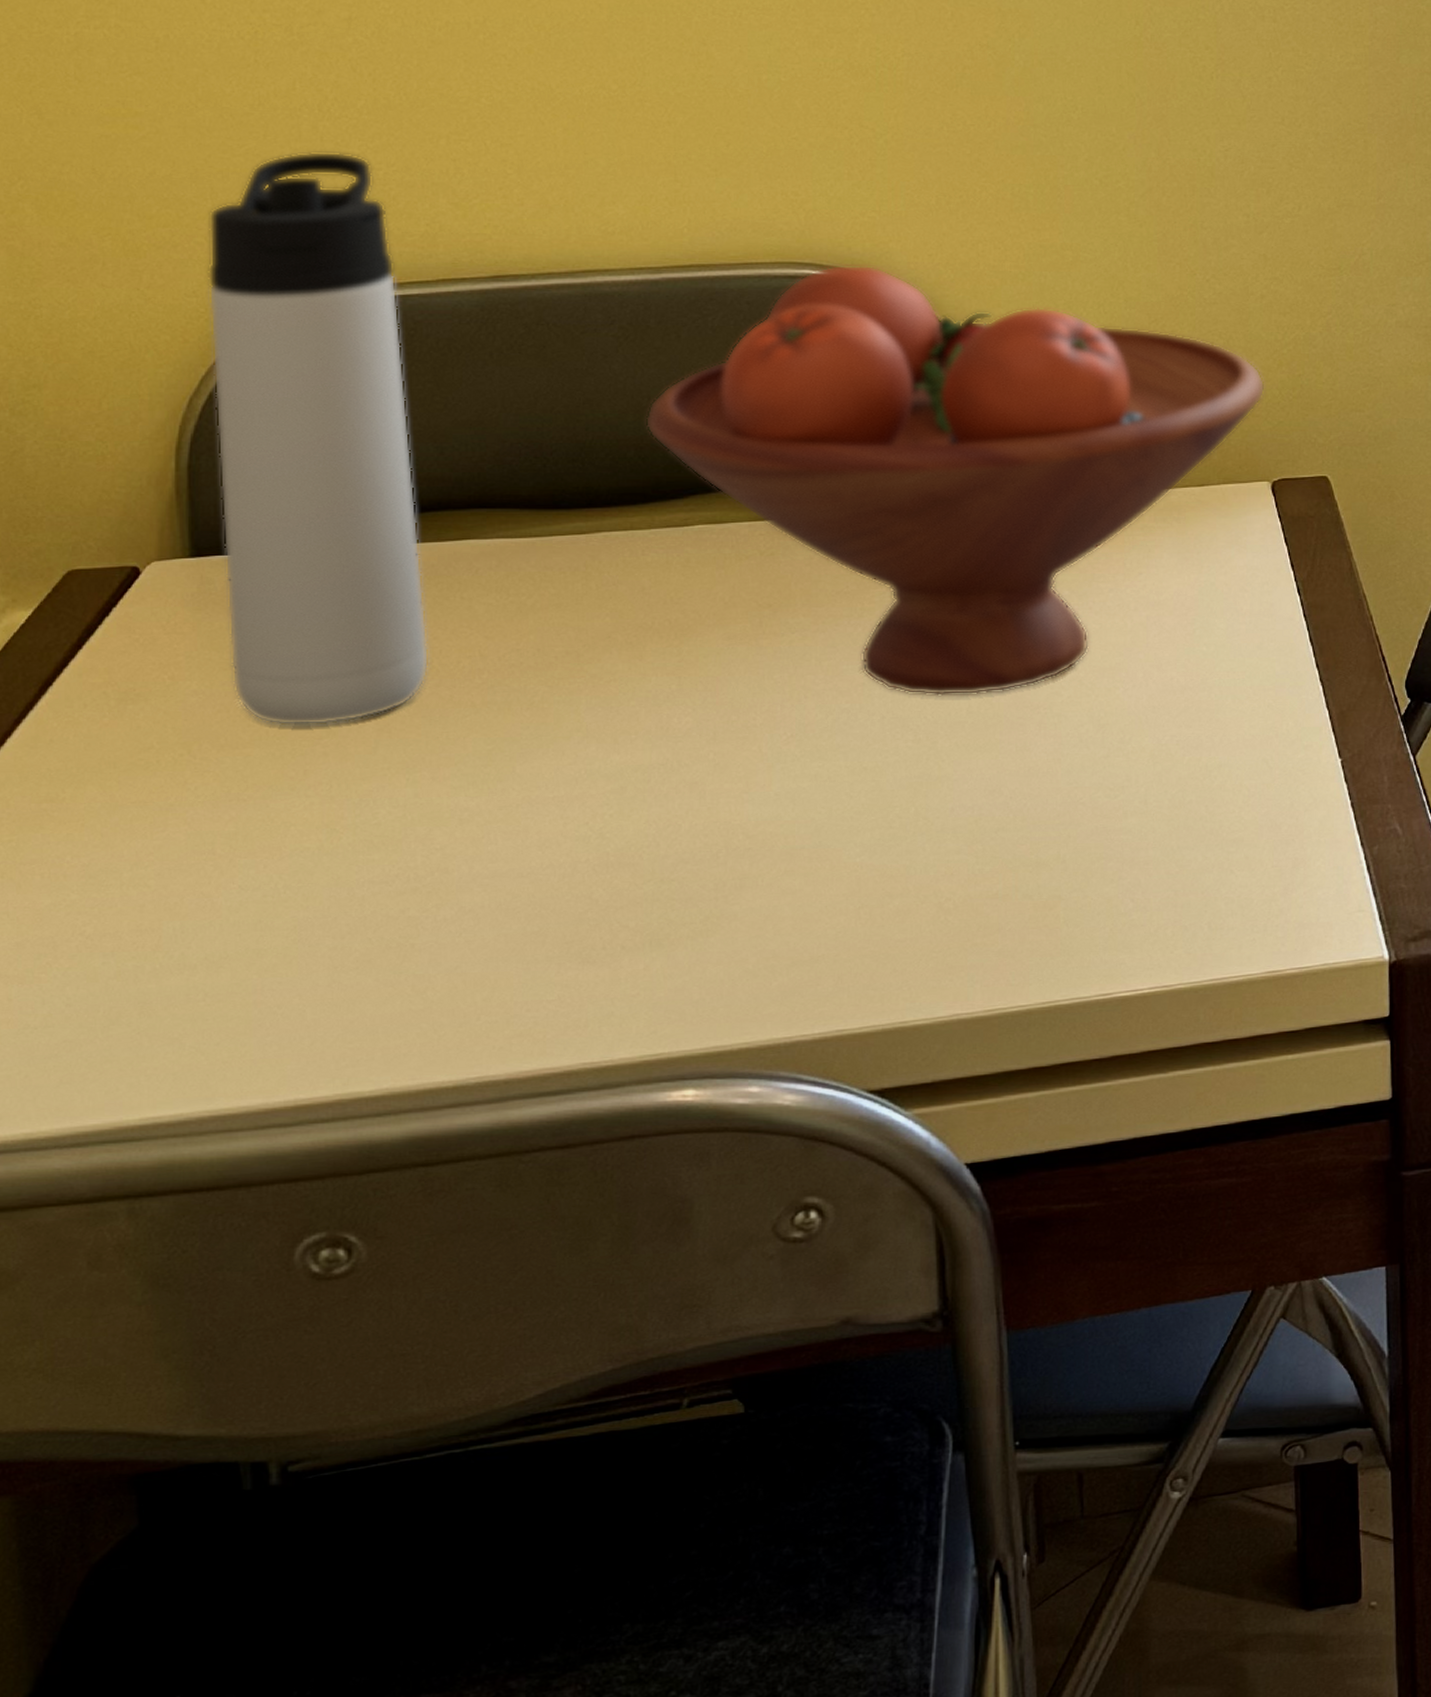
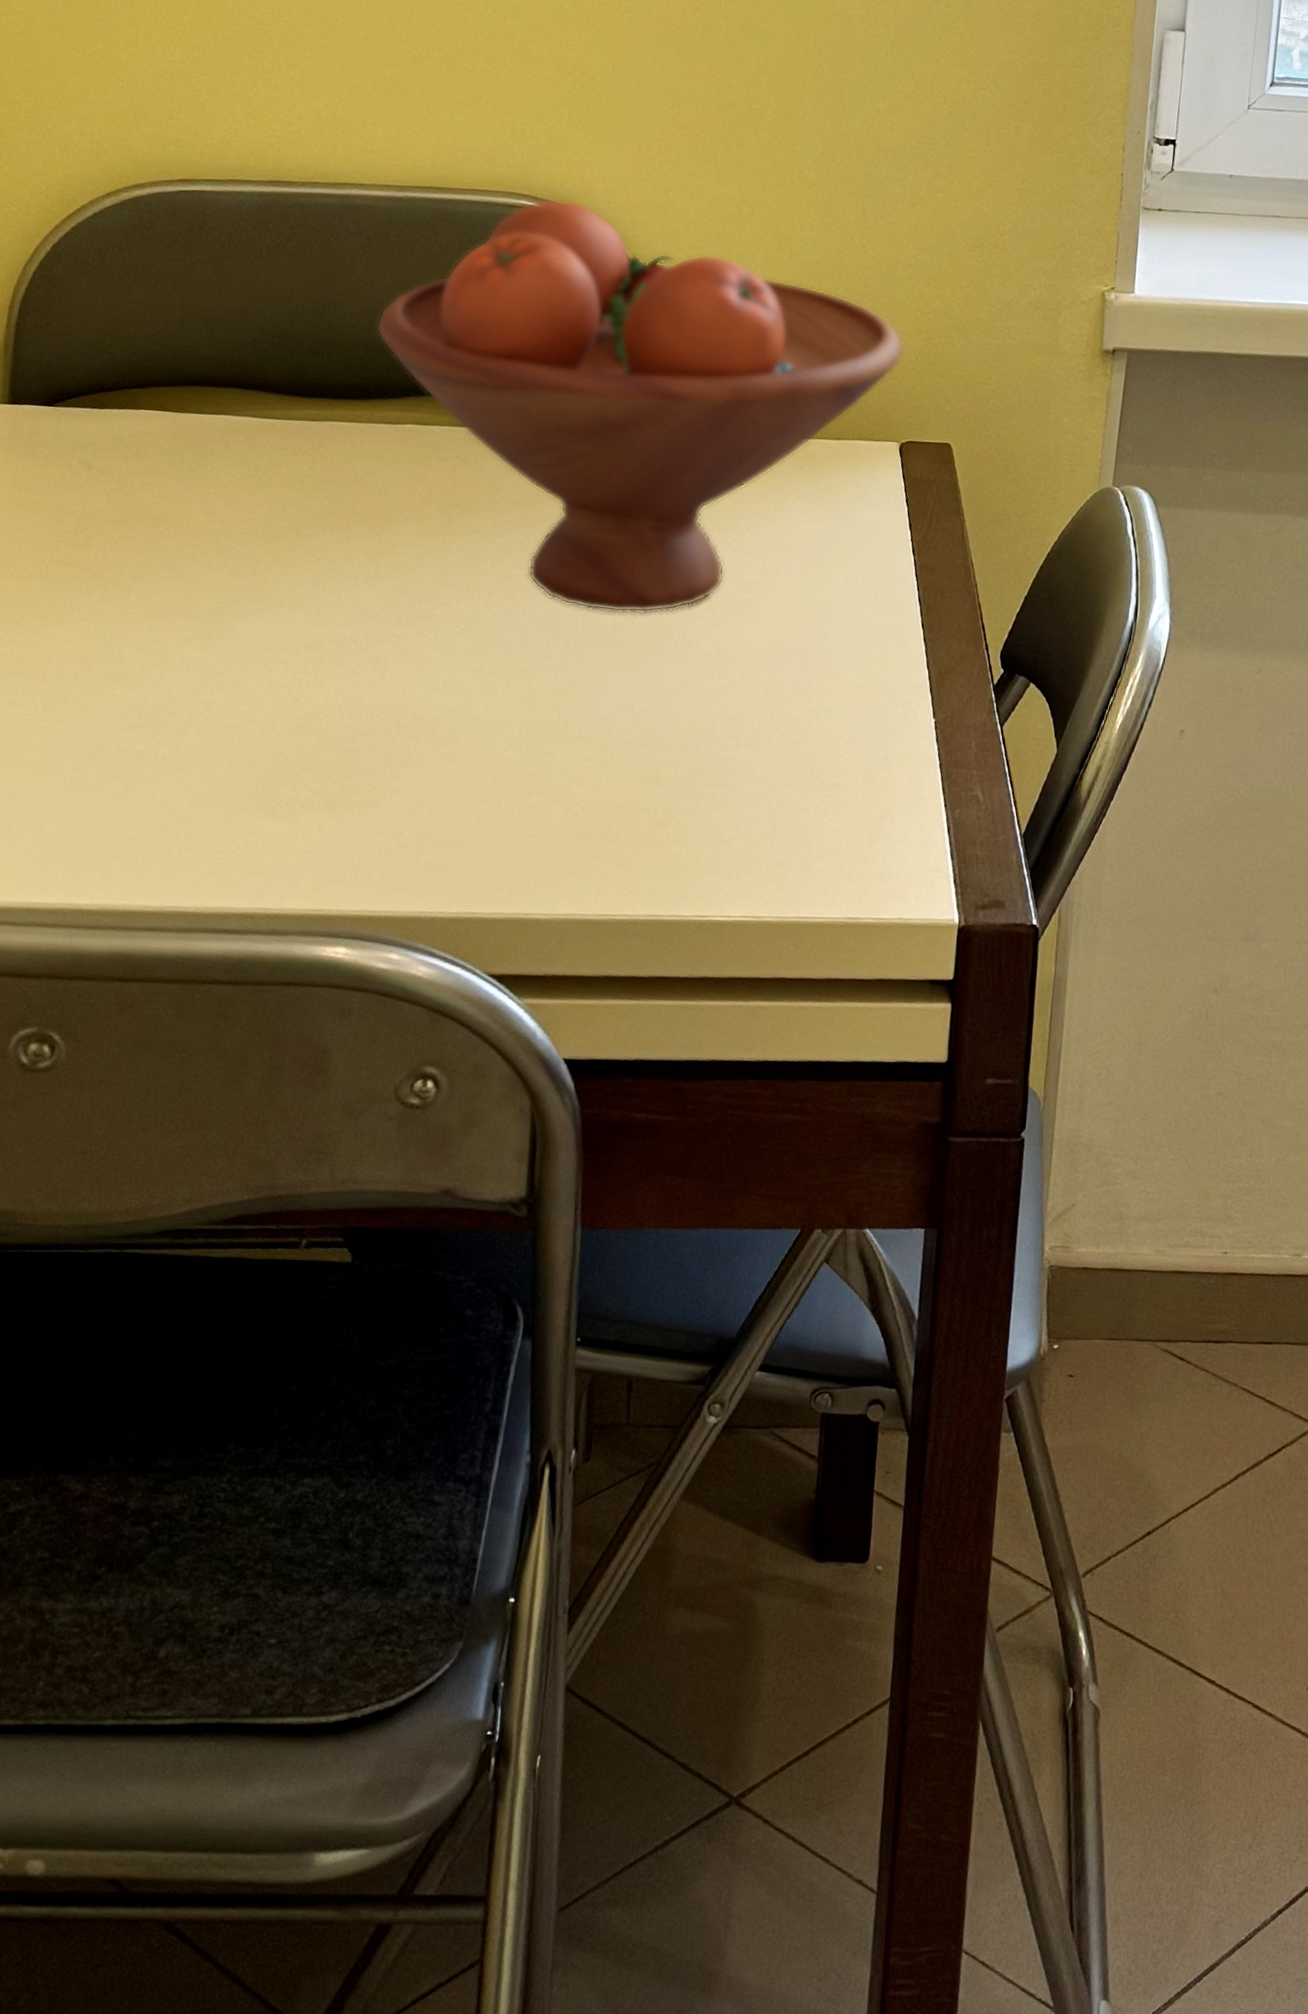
thermos bottle: present [208,151,430,726] -> none [26,57,196,567]

